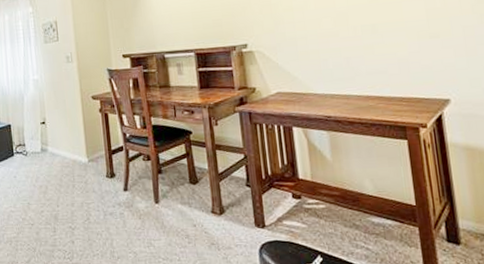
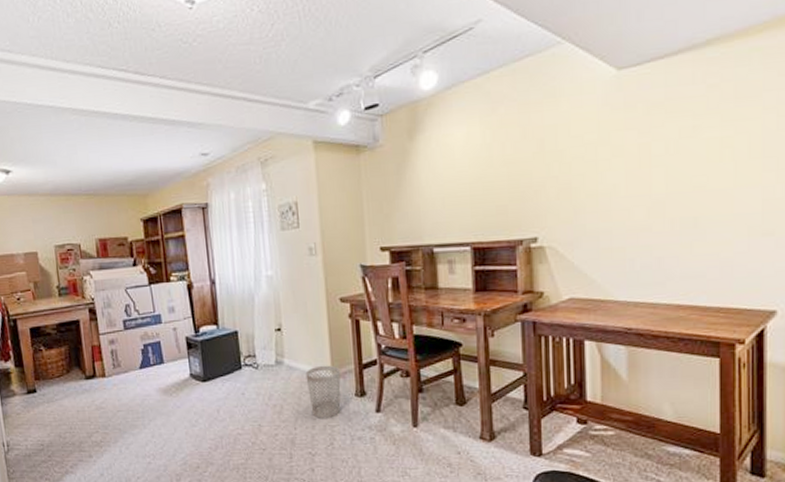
wastebasket: none [65,151,95,197] -> present [305,365,341,418]

